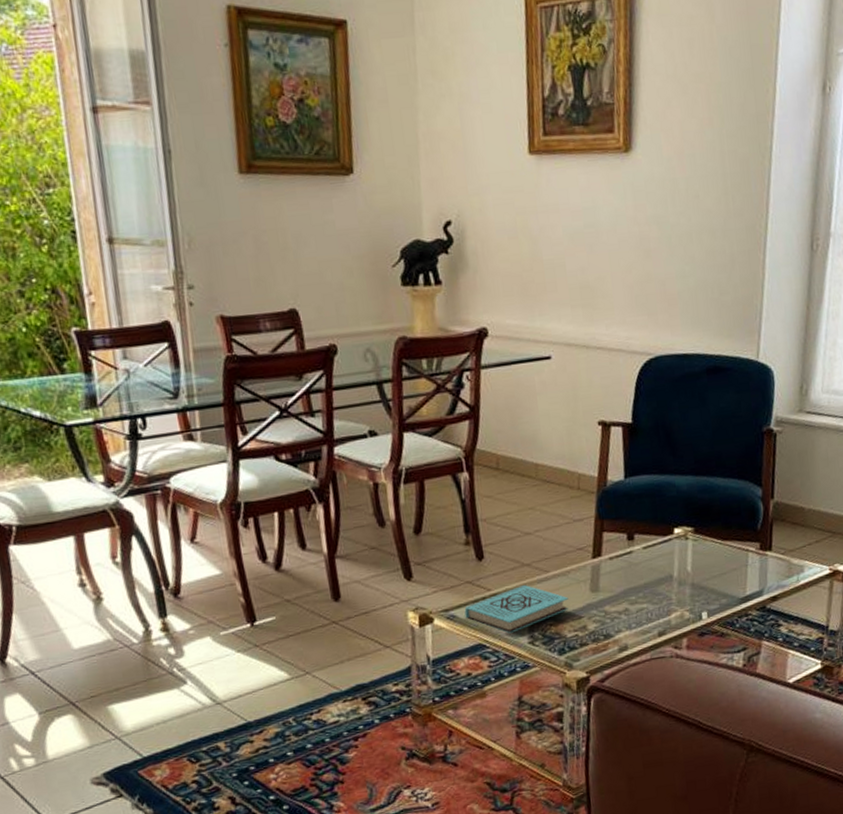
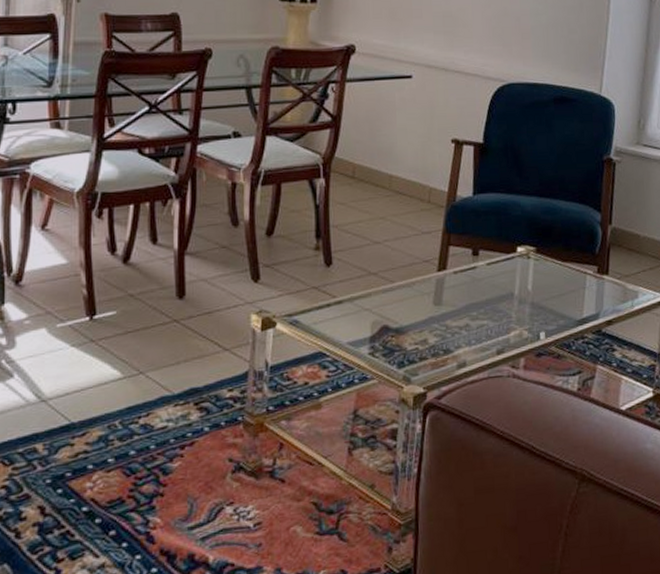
book: present [464,585,569,634] -> none [308,294,412,343]

